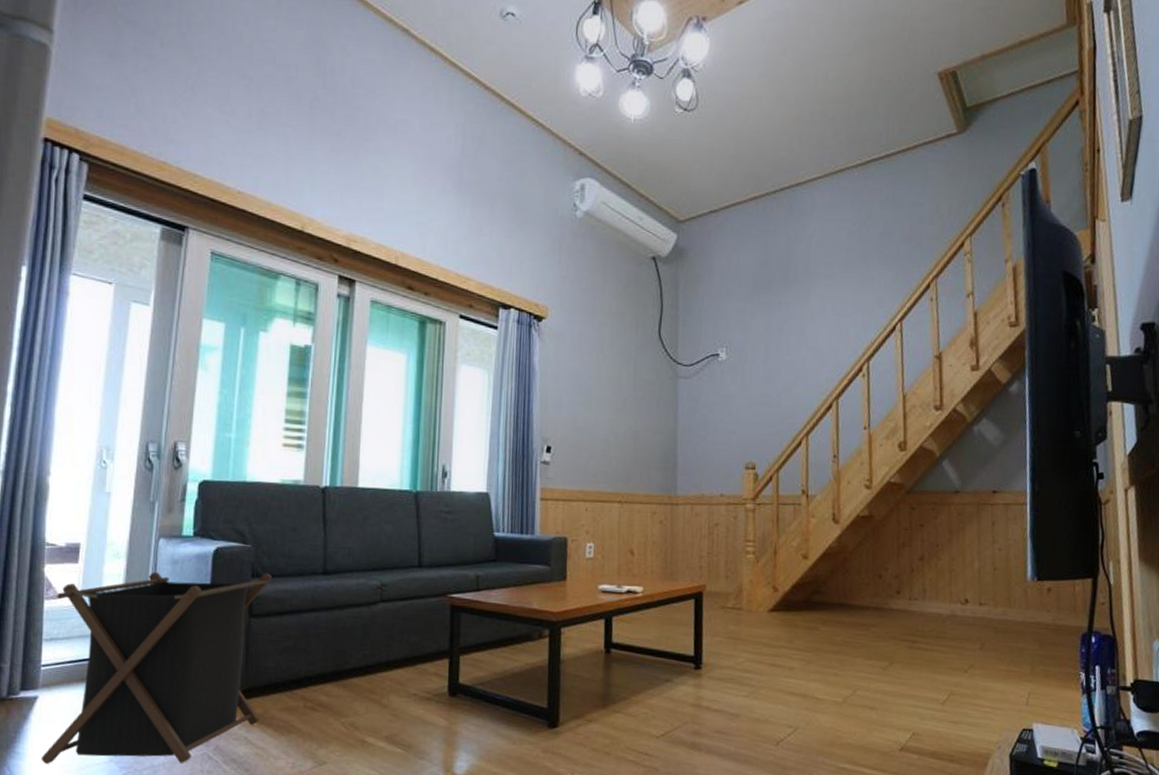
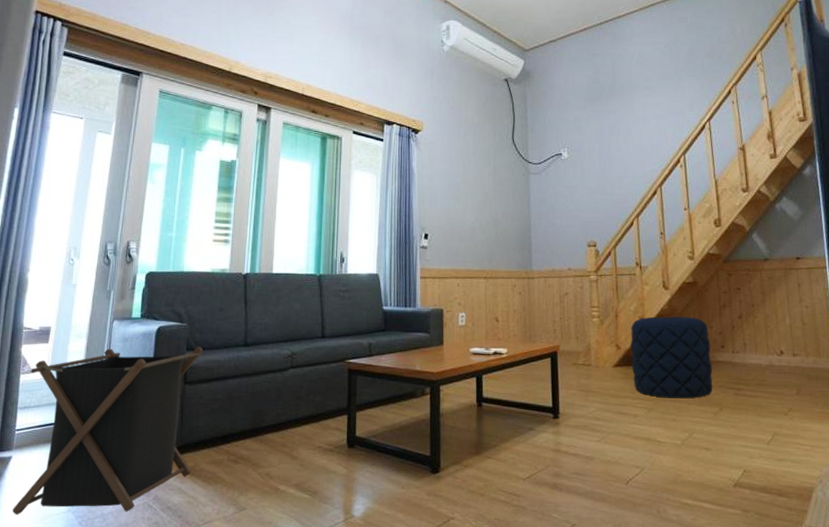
pouf: none [790,554,885,651] -> present [631,316,713,399]

